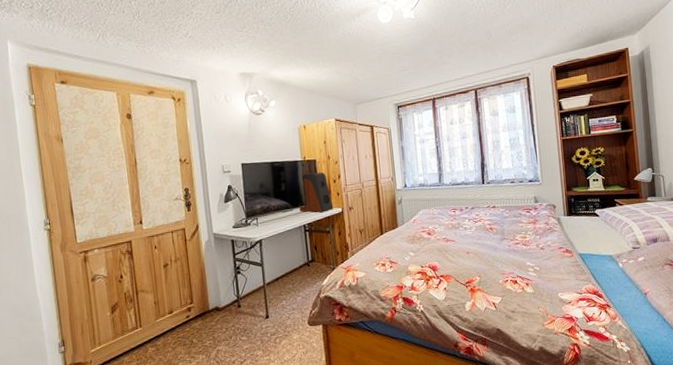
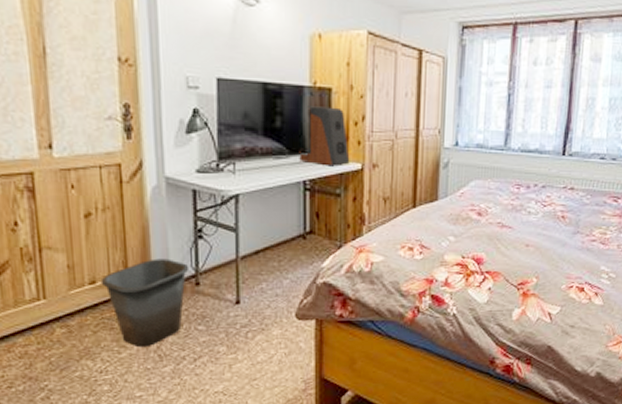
waste bin: none [176,290,233,357] -> present [100,259,189,348]

